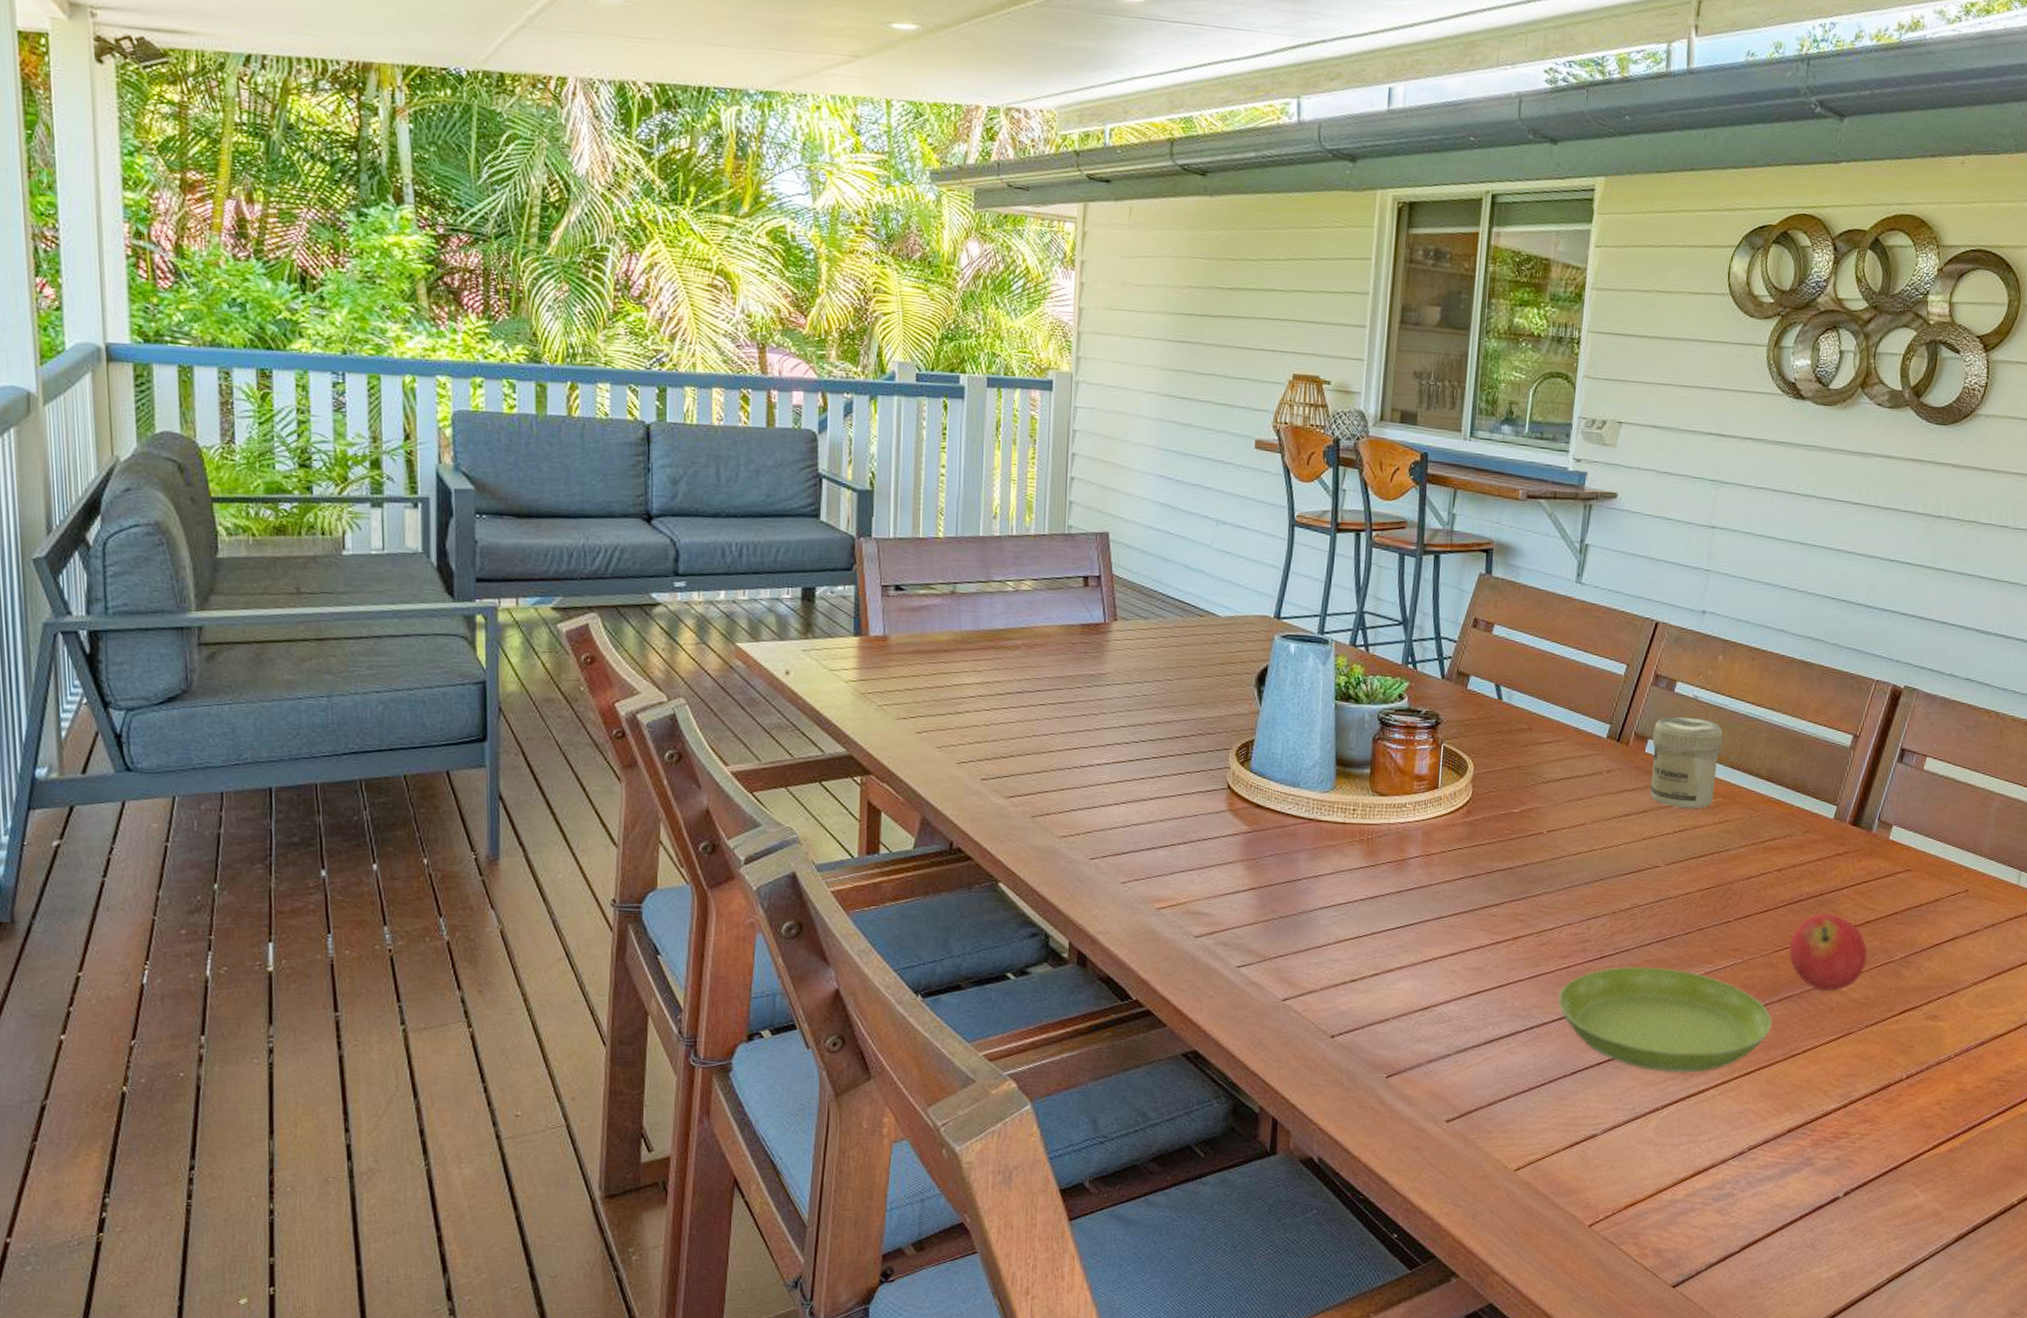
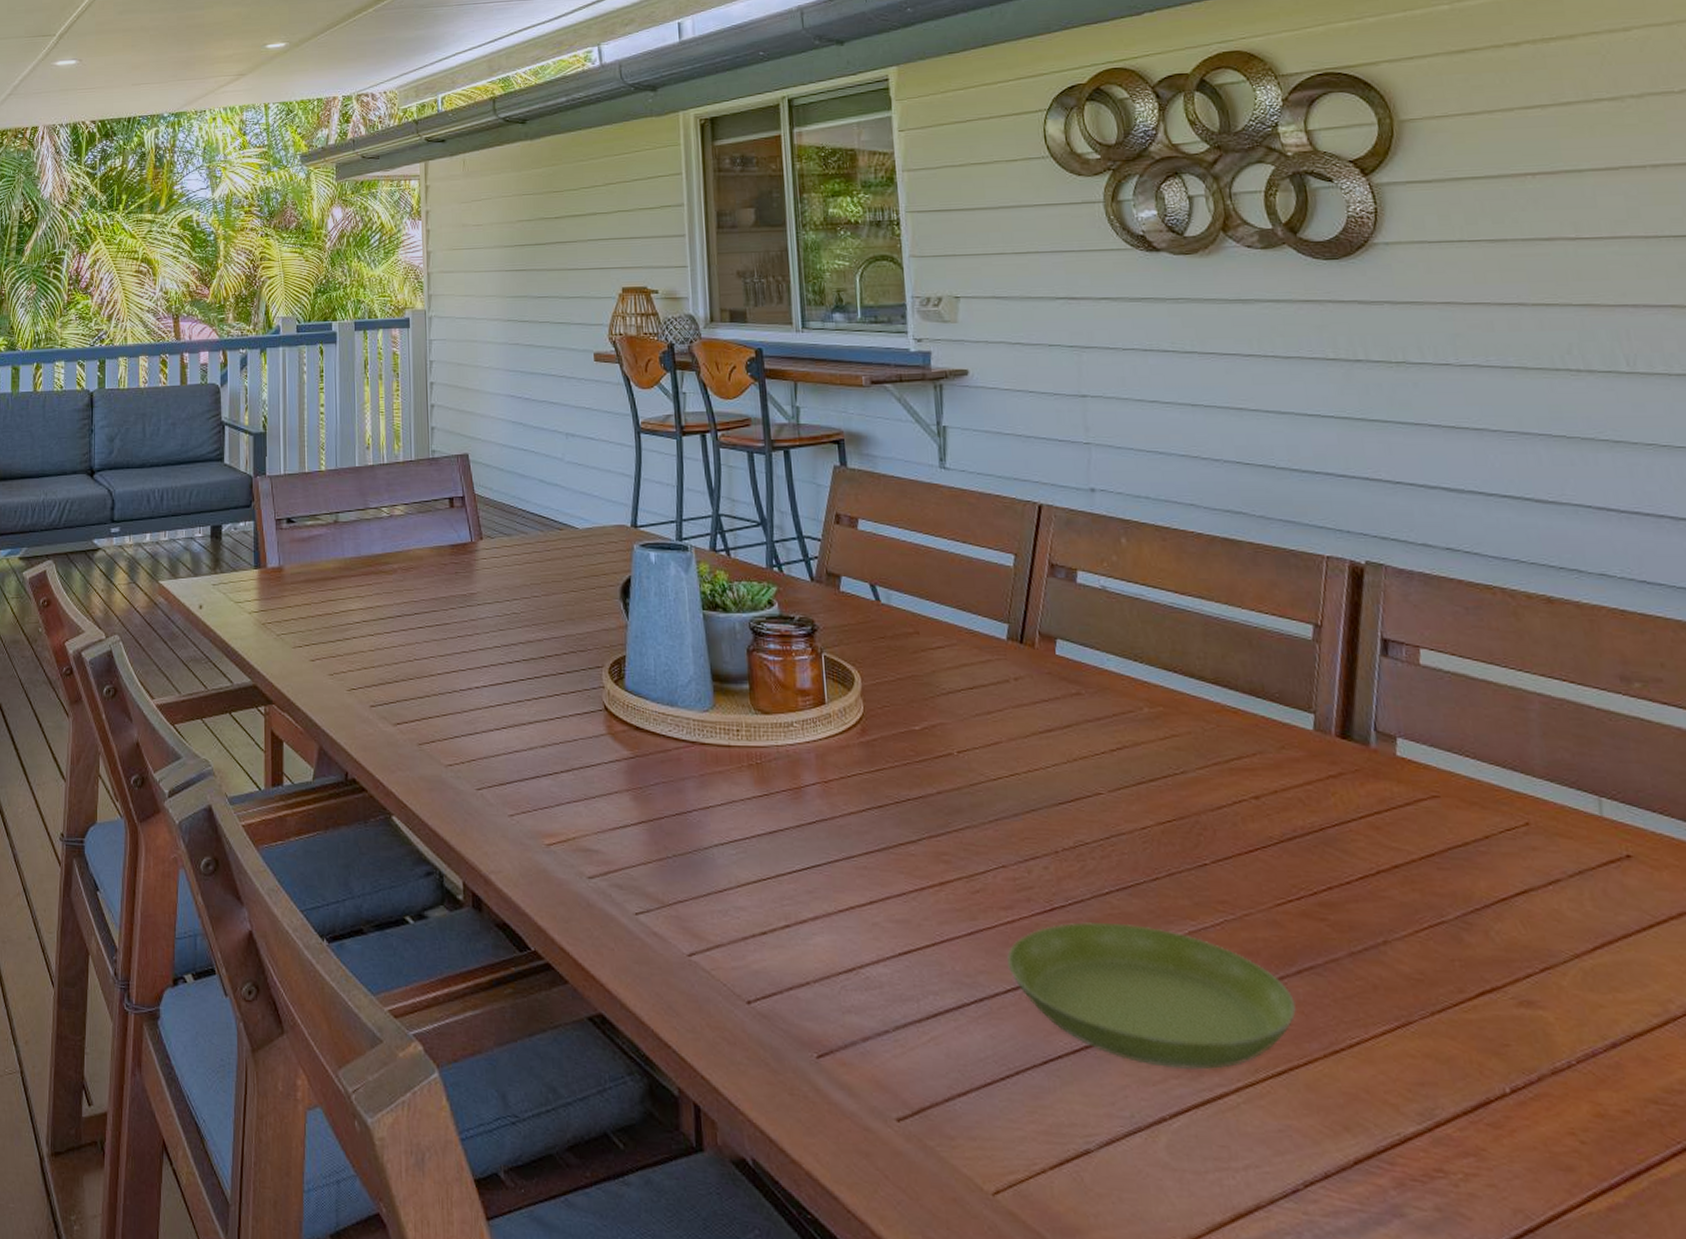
jar: present [1650,716,1723,808] -> none [1060,611,1151,721]
fruit: present [1788,913,1868,992] -> none [1293,854,1409,963]

